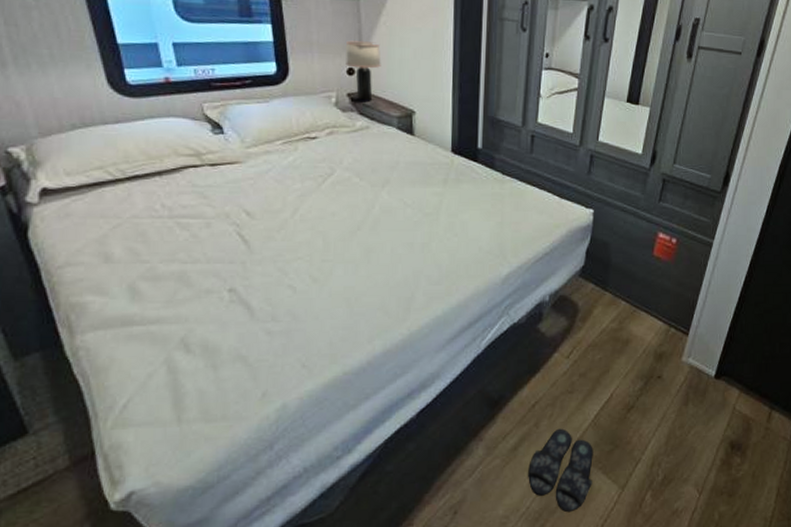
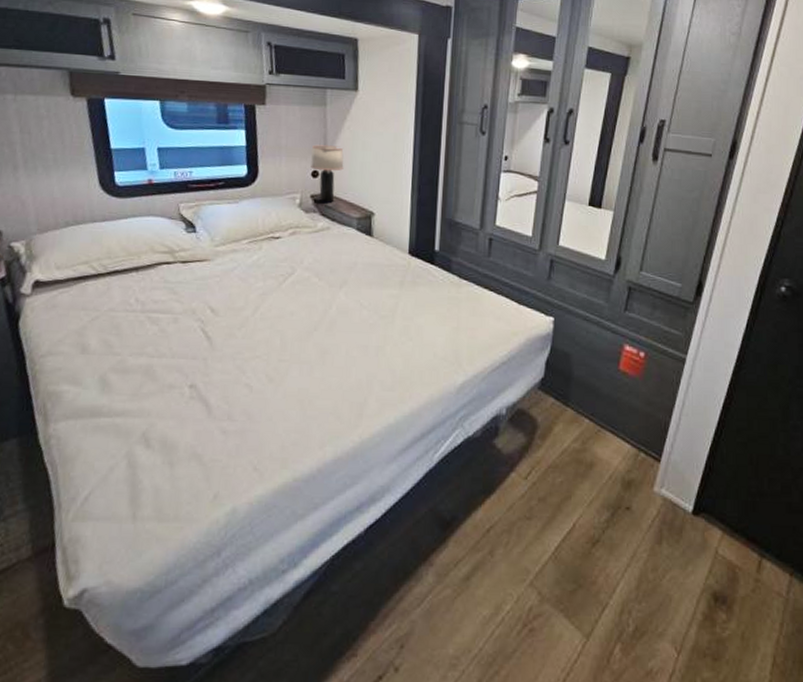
slippers: present [528,428,594,513] -> none [481,559,554,660]

